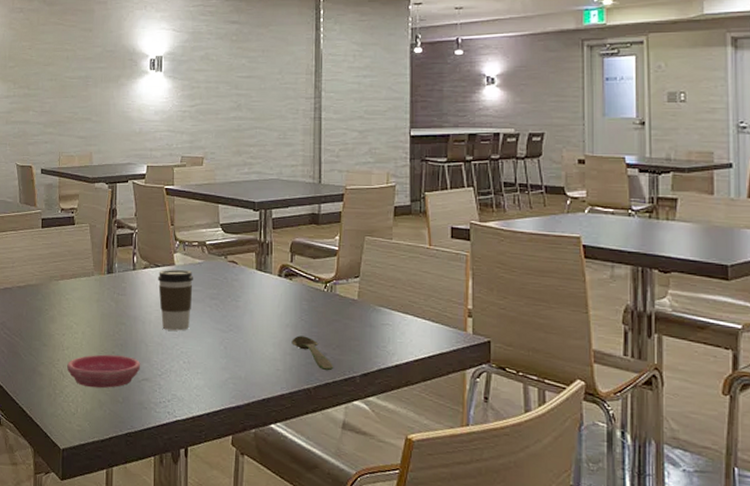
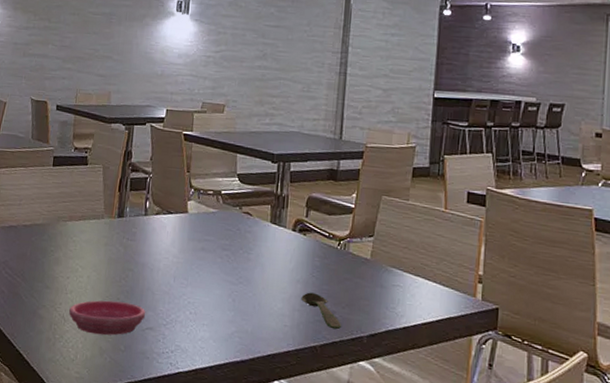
coffee cup: present [157,269,193,331] -> none [169,217,206,281]

